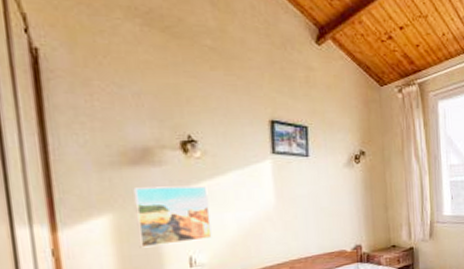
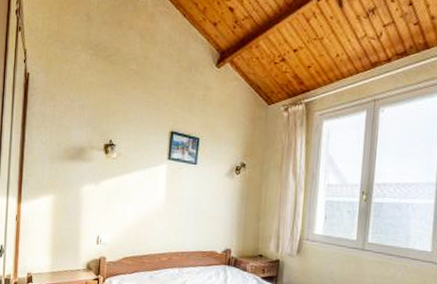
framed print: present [133,185,212,248] -> none [67,177,117,224]

